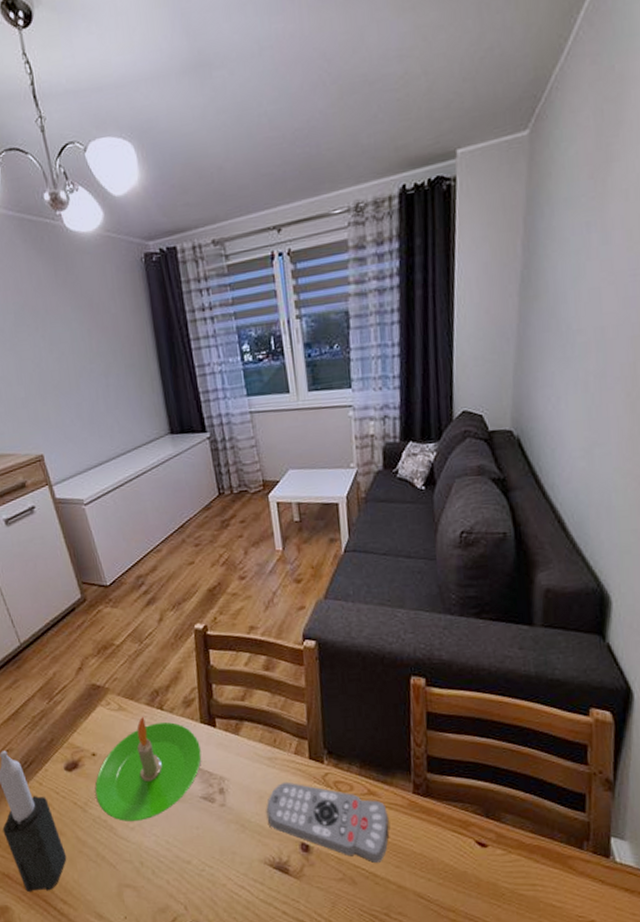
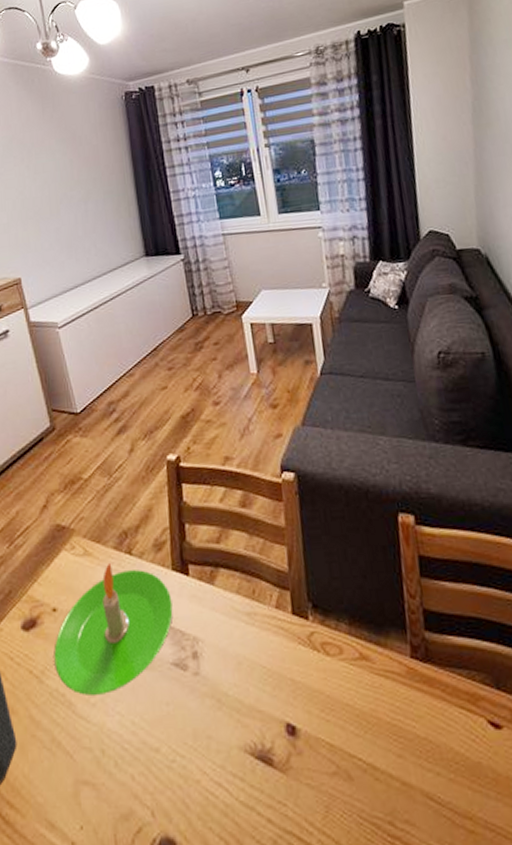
remote control: present [266,782,389,863] -> none [245,643,387,750]

